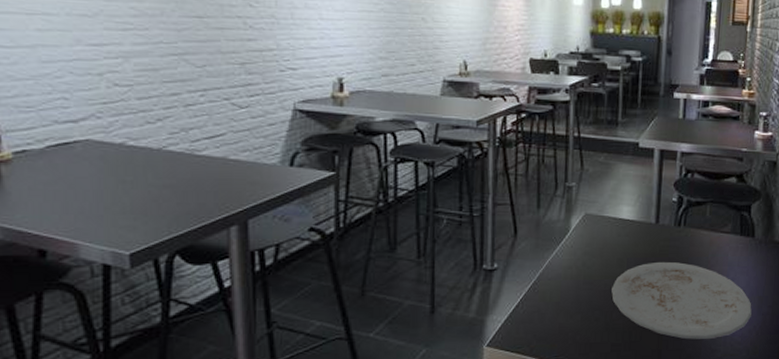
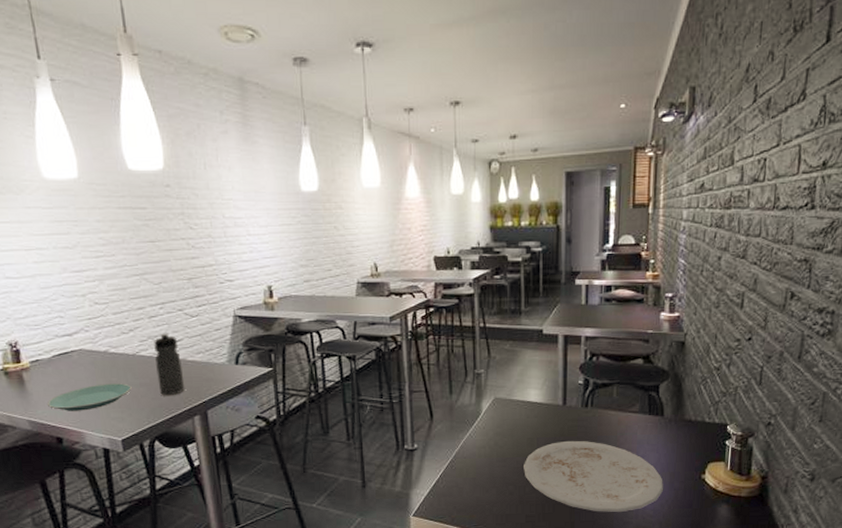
plate: none [30,183,151,216] -> present [47,383,132,411]
water bottle: none [187,125,222,201] -> present [154,333,185,396]

